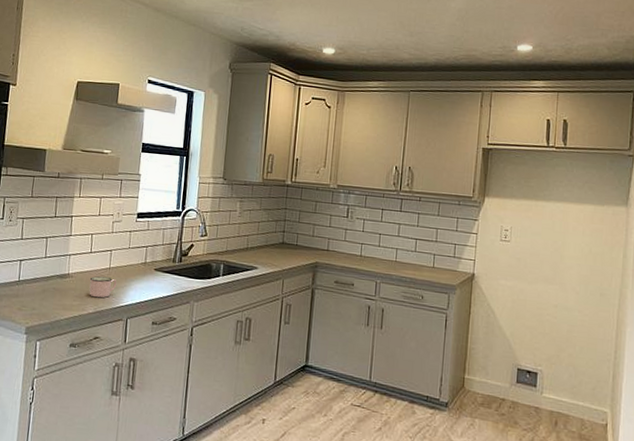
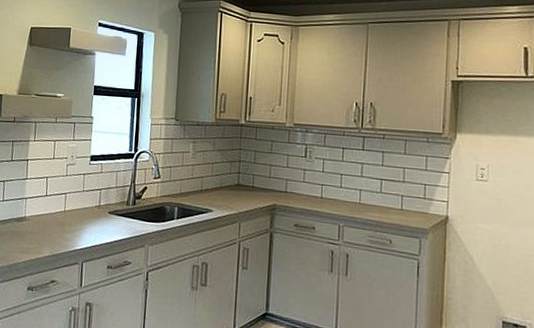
mug: present [89,276,117,298] -> none [45,219,72,242]

